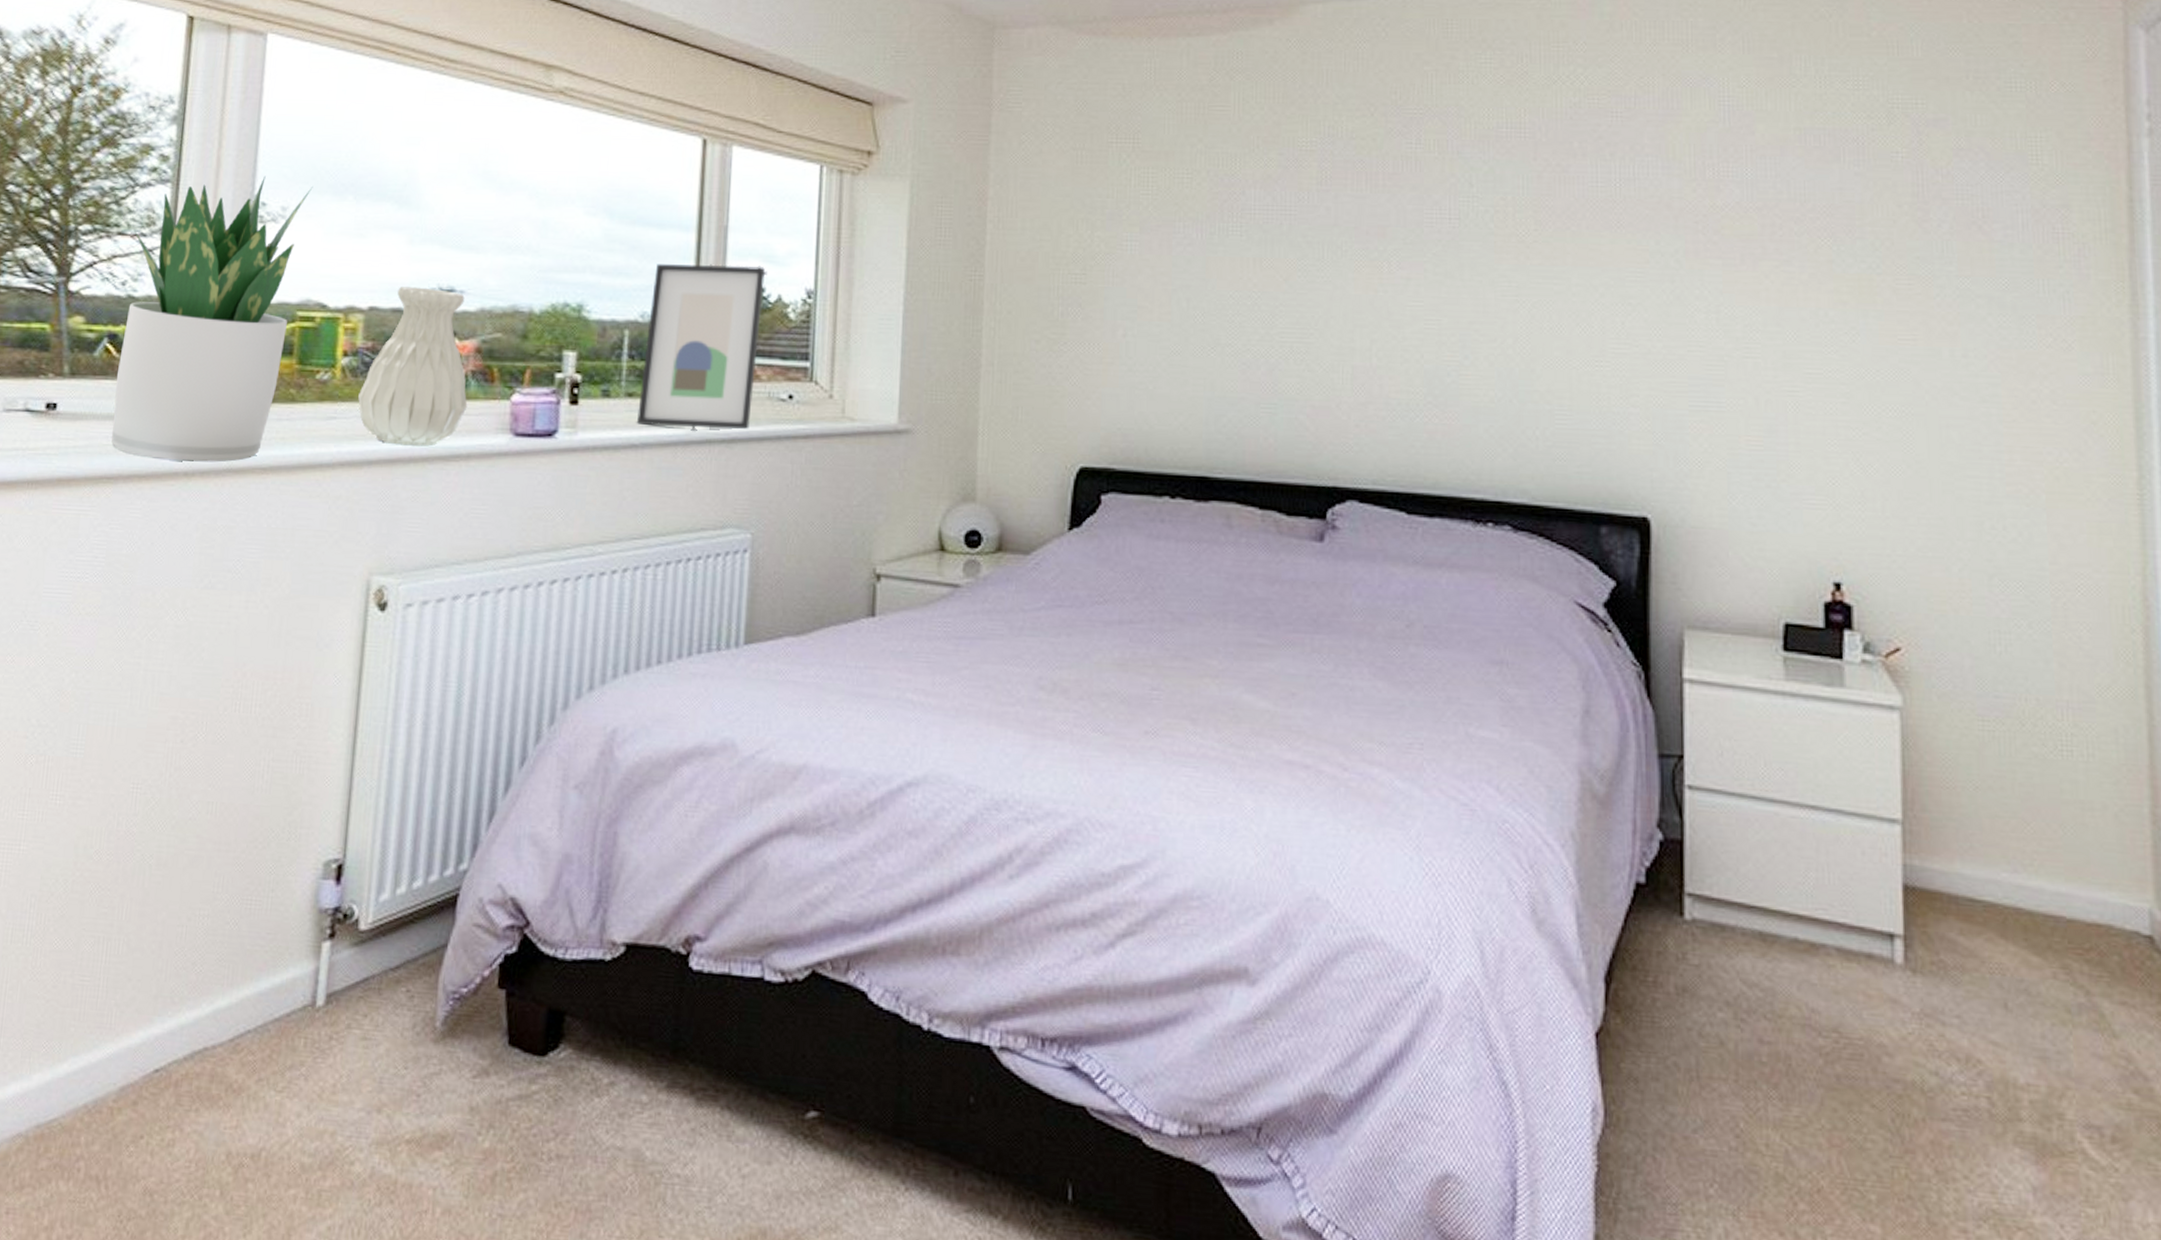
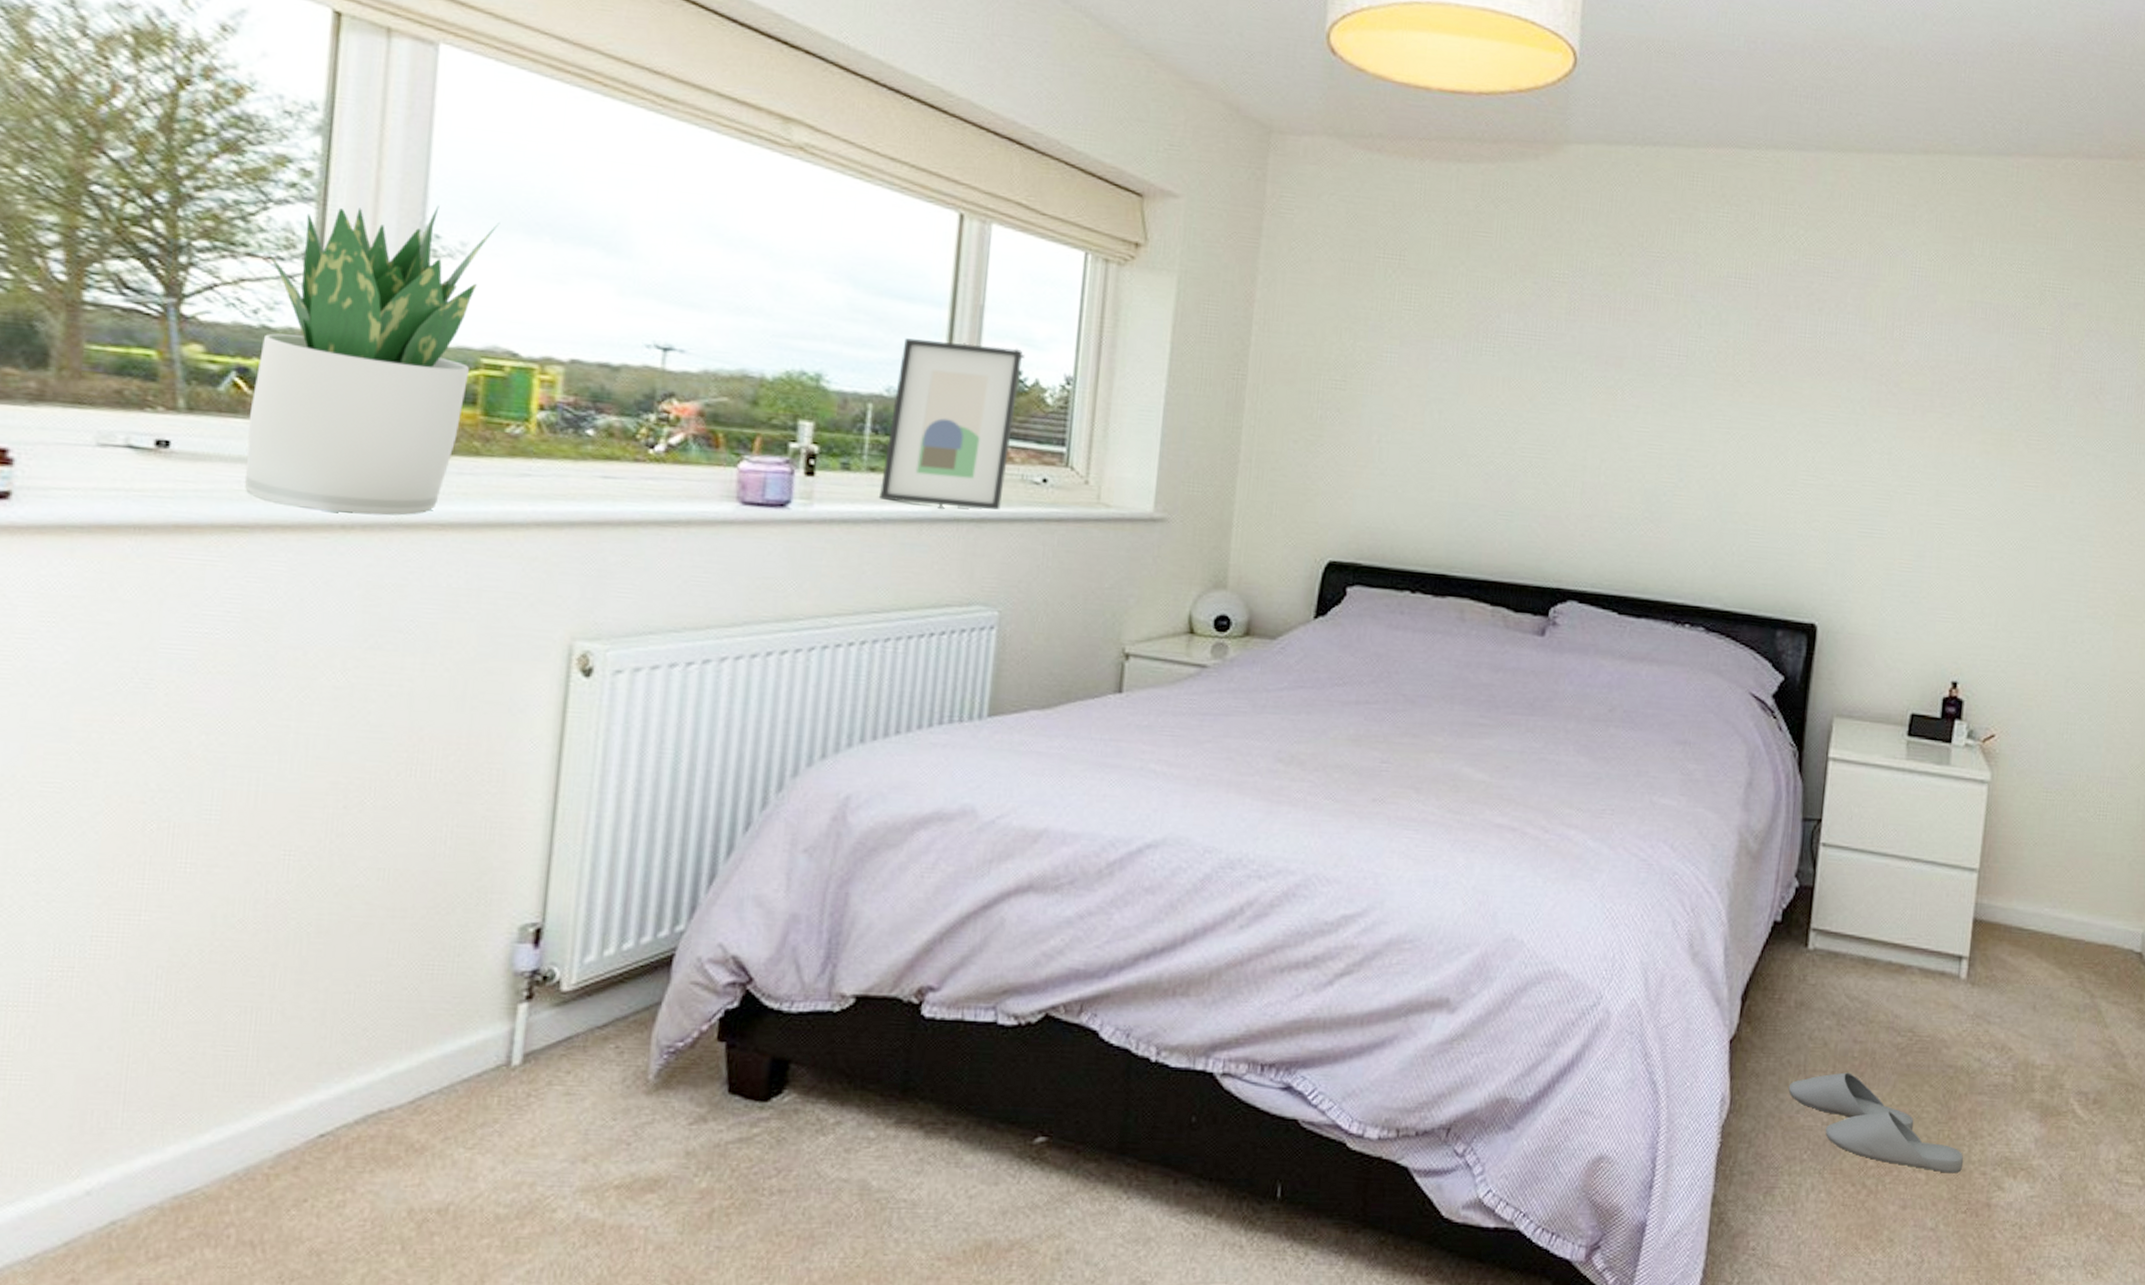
vase: present [358,287,468,447] -> none [557,340,688,511]
slippers: none [1679,1081,1933,1228] -> present [1788,1072,1964,1174]

